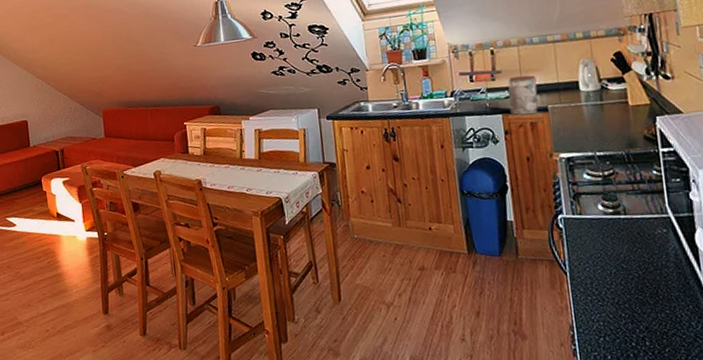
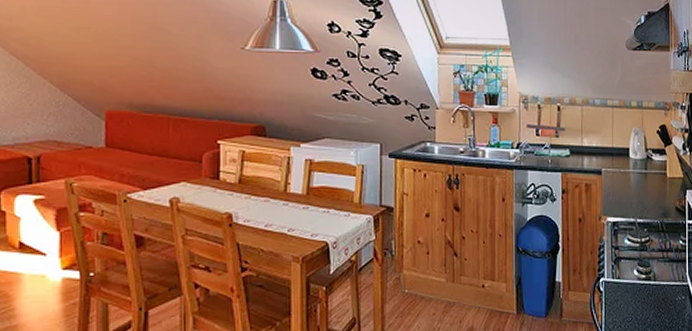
jar: present [508,75,539,115] -> none [569,136,594,175]

